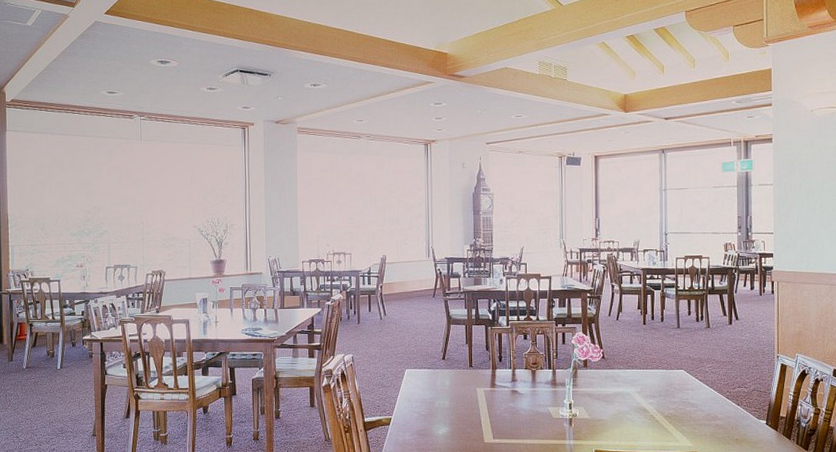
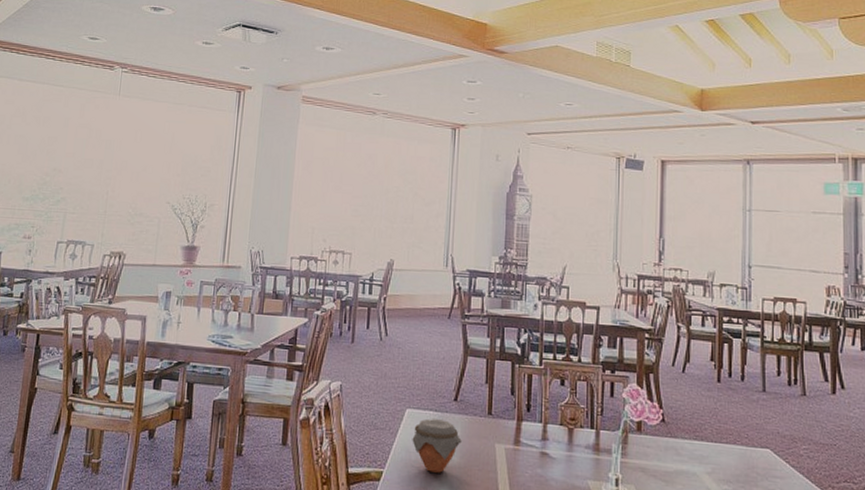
jar: none [412,375,450,414] -> present [412,418,462,473]

